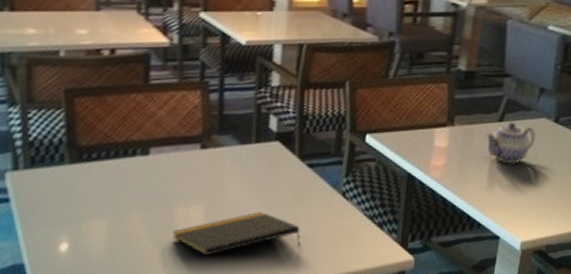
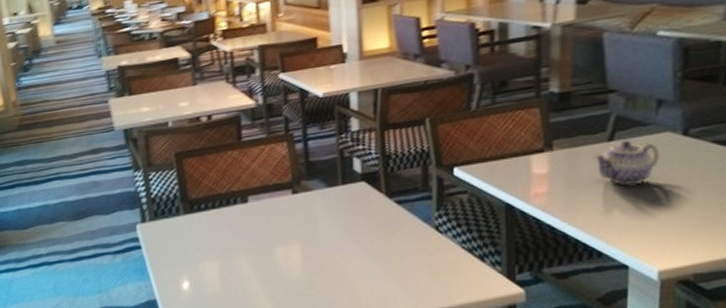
notepad: present [172,211,301,256] -> none [275,248,398,292]

